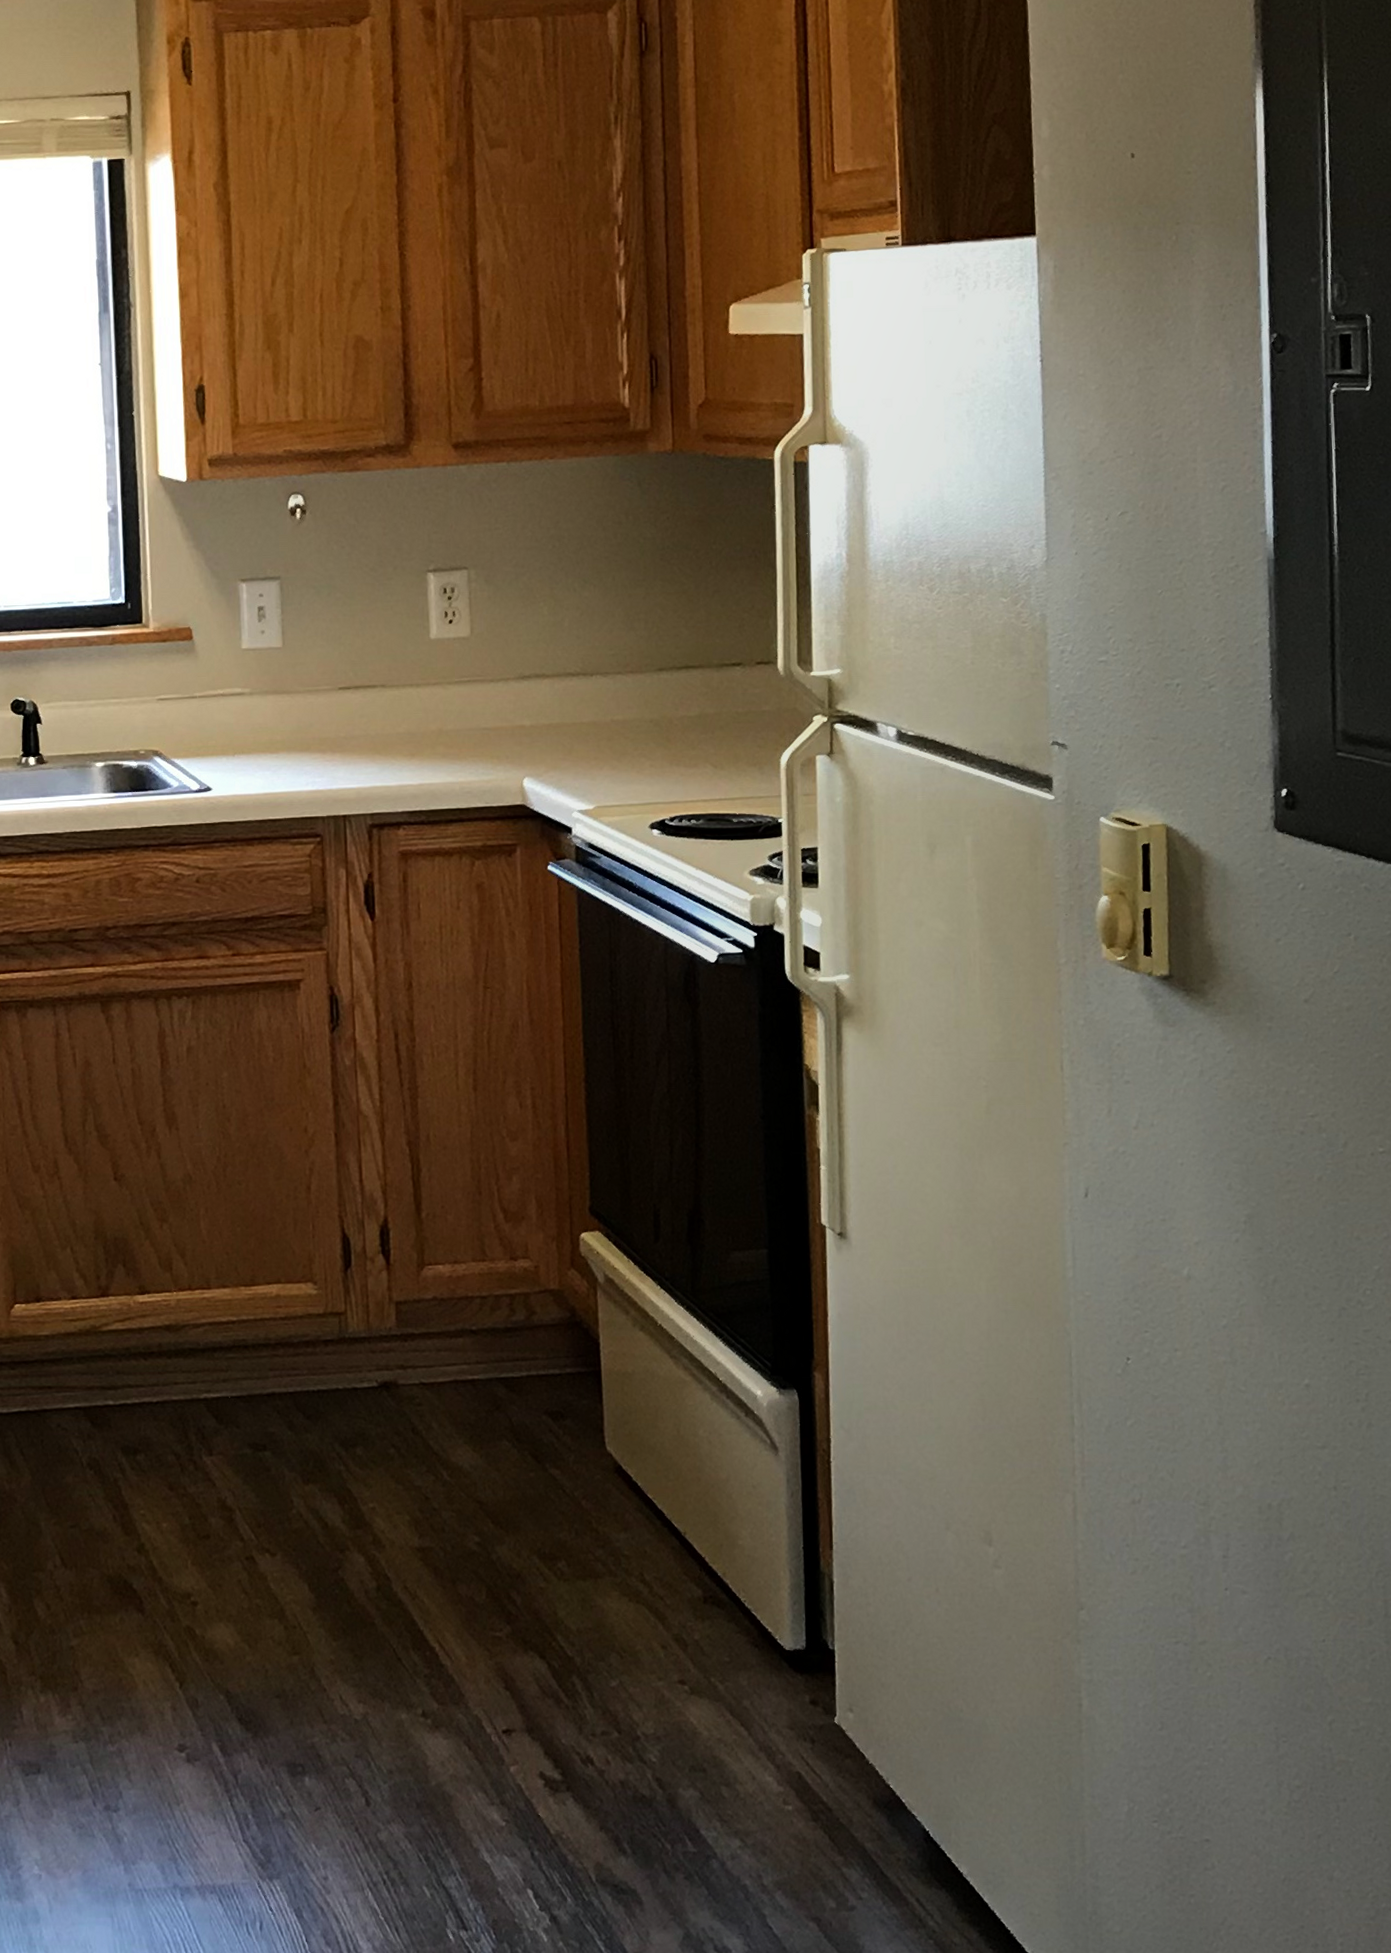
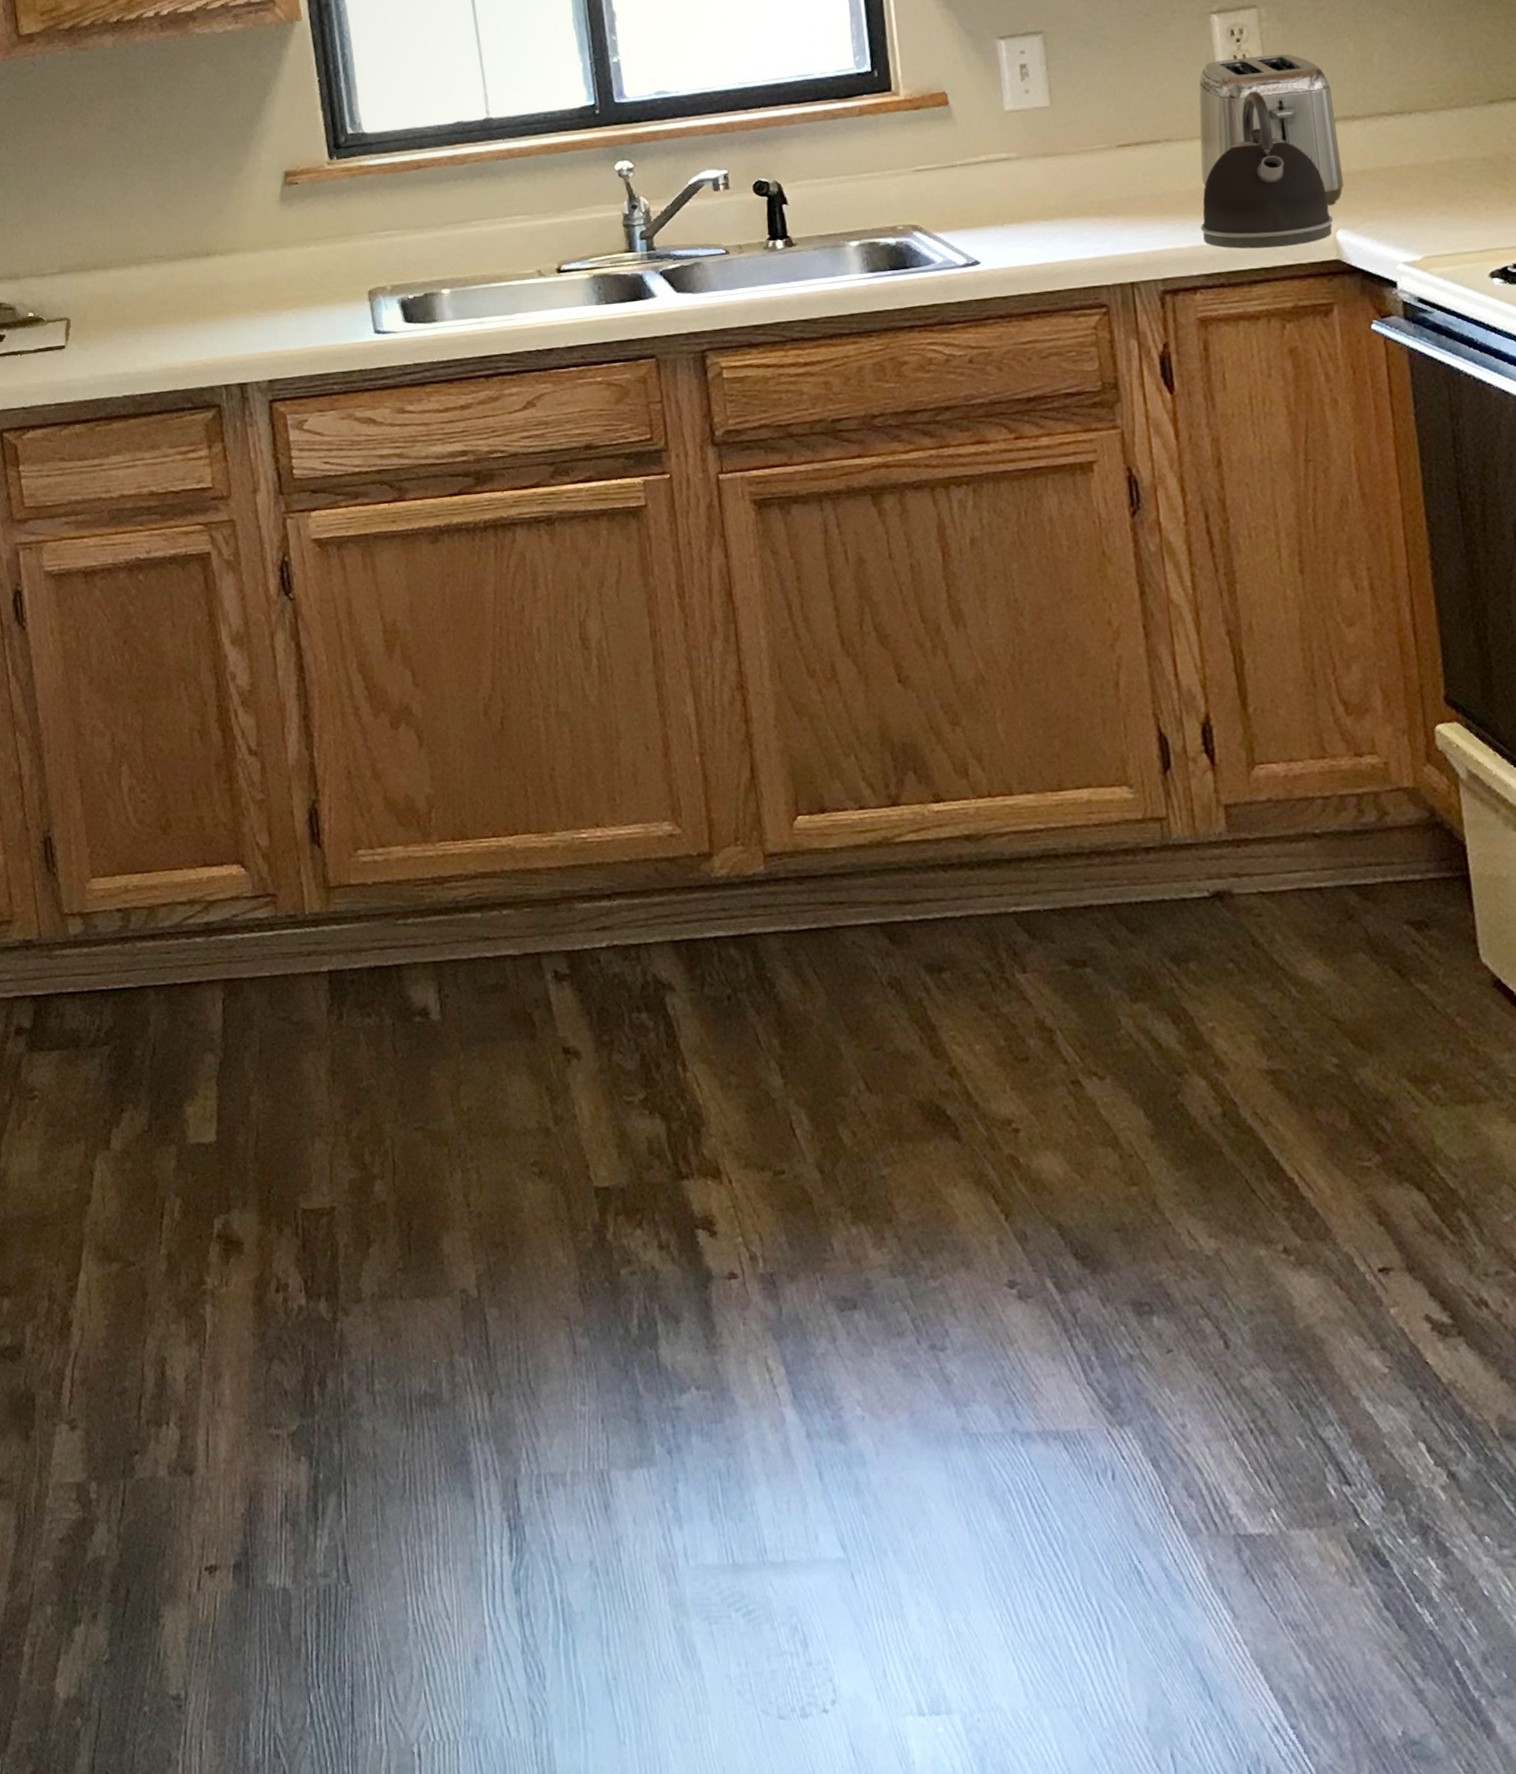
kettle: none [406,646,522,791] -> present [1200,91,1334,250]
toaster: none [410,613,532,754] -> present [1198,53,1344,205]

